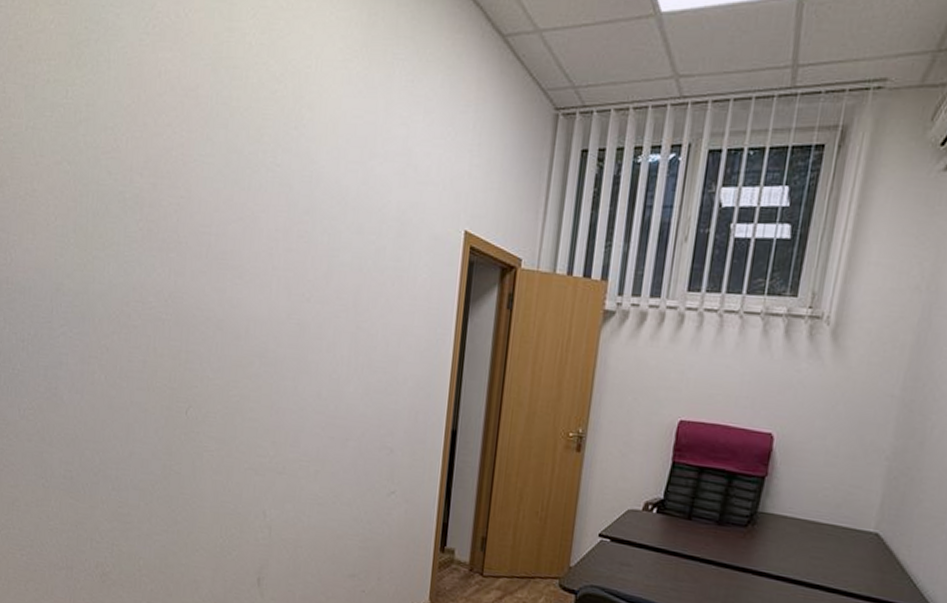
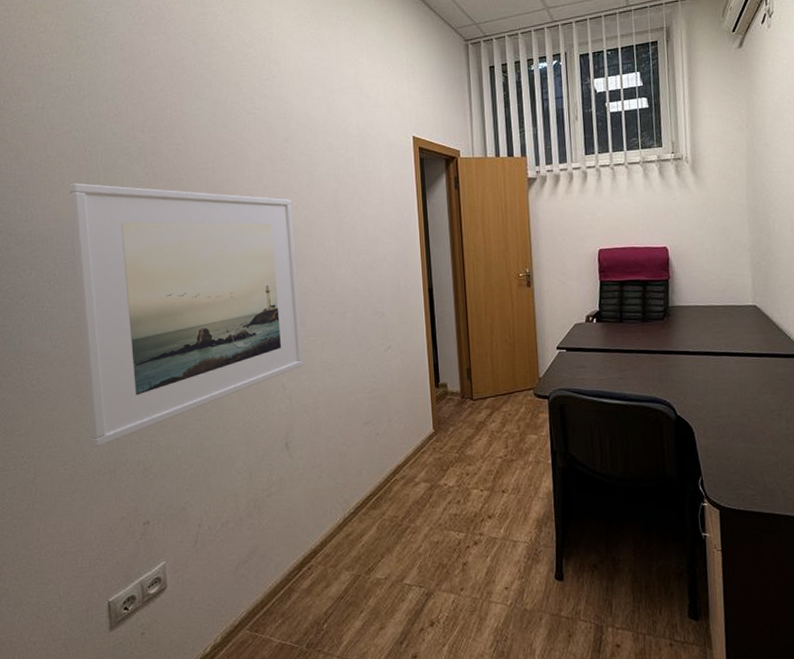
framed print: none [50,227,304,538] -> present [69,183,304,447]

